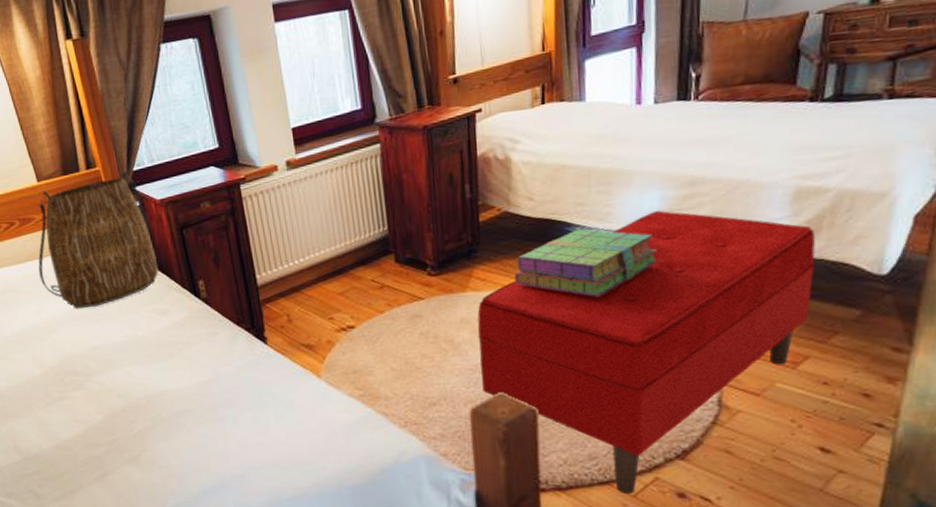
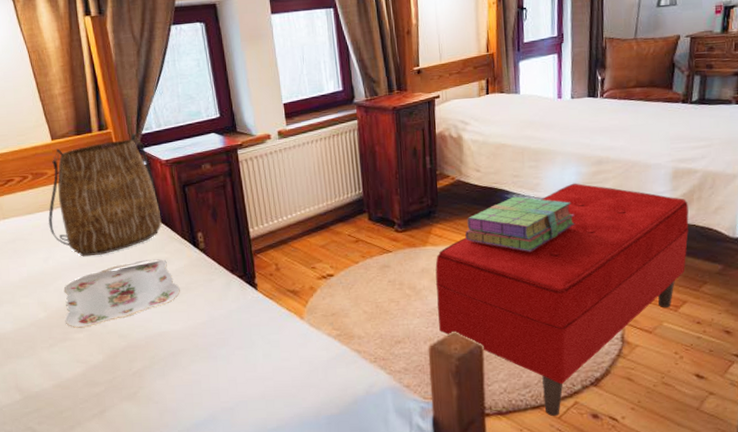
serving tray: none [58,310,182,386] -> present [64,259,180,328]

